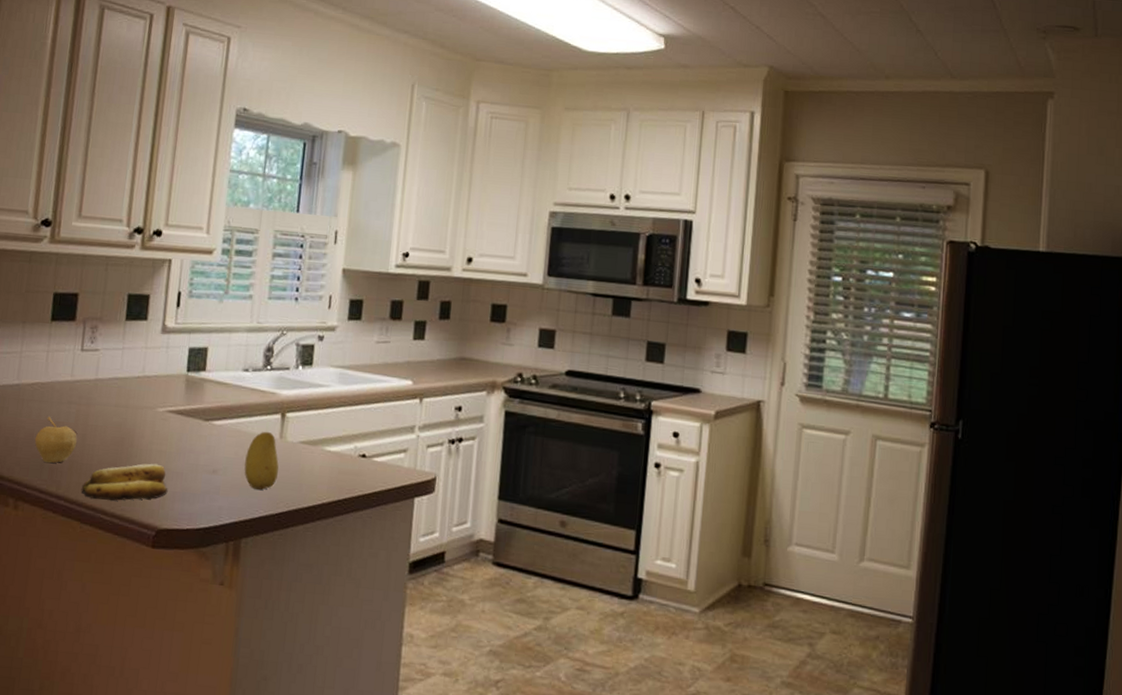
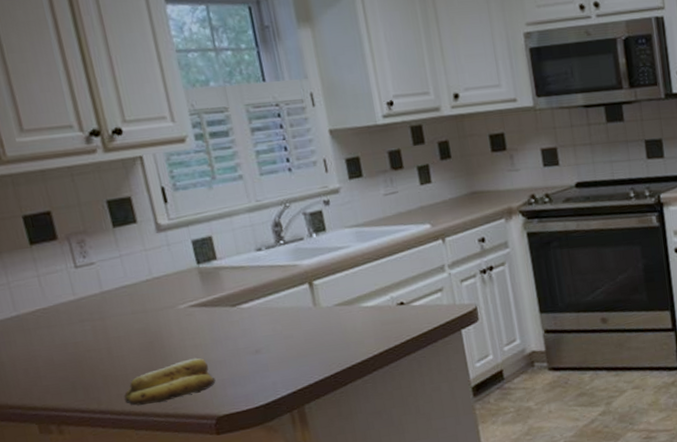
fruit: present [34,417,77,464] -> none [56,339,104,384]
fruit: present [244,431,279,490] -> none [284,302,323,358]

